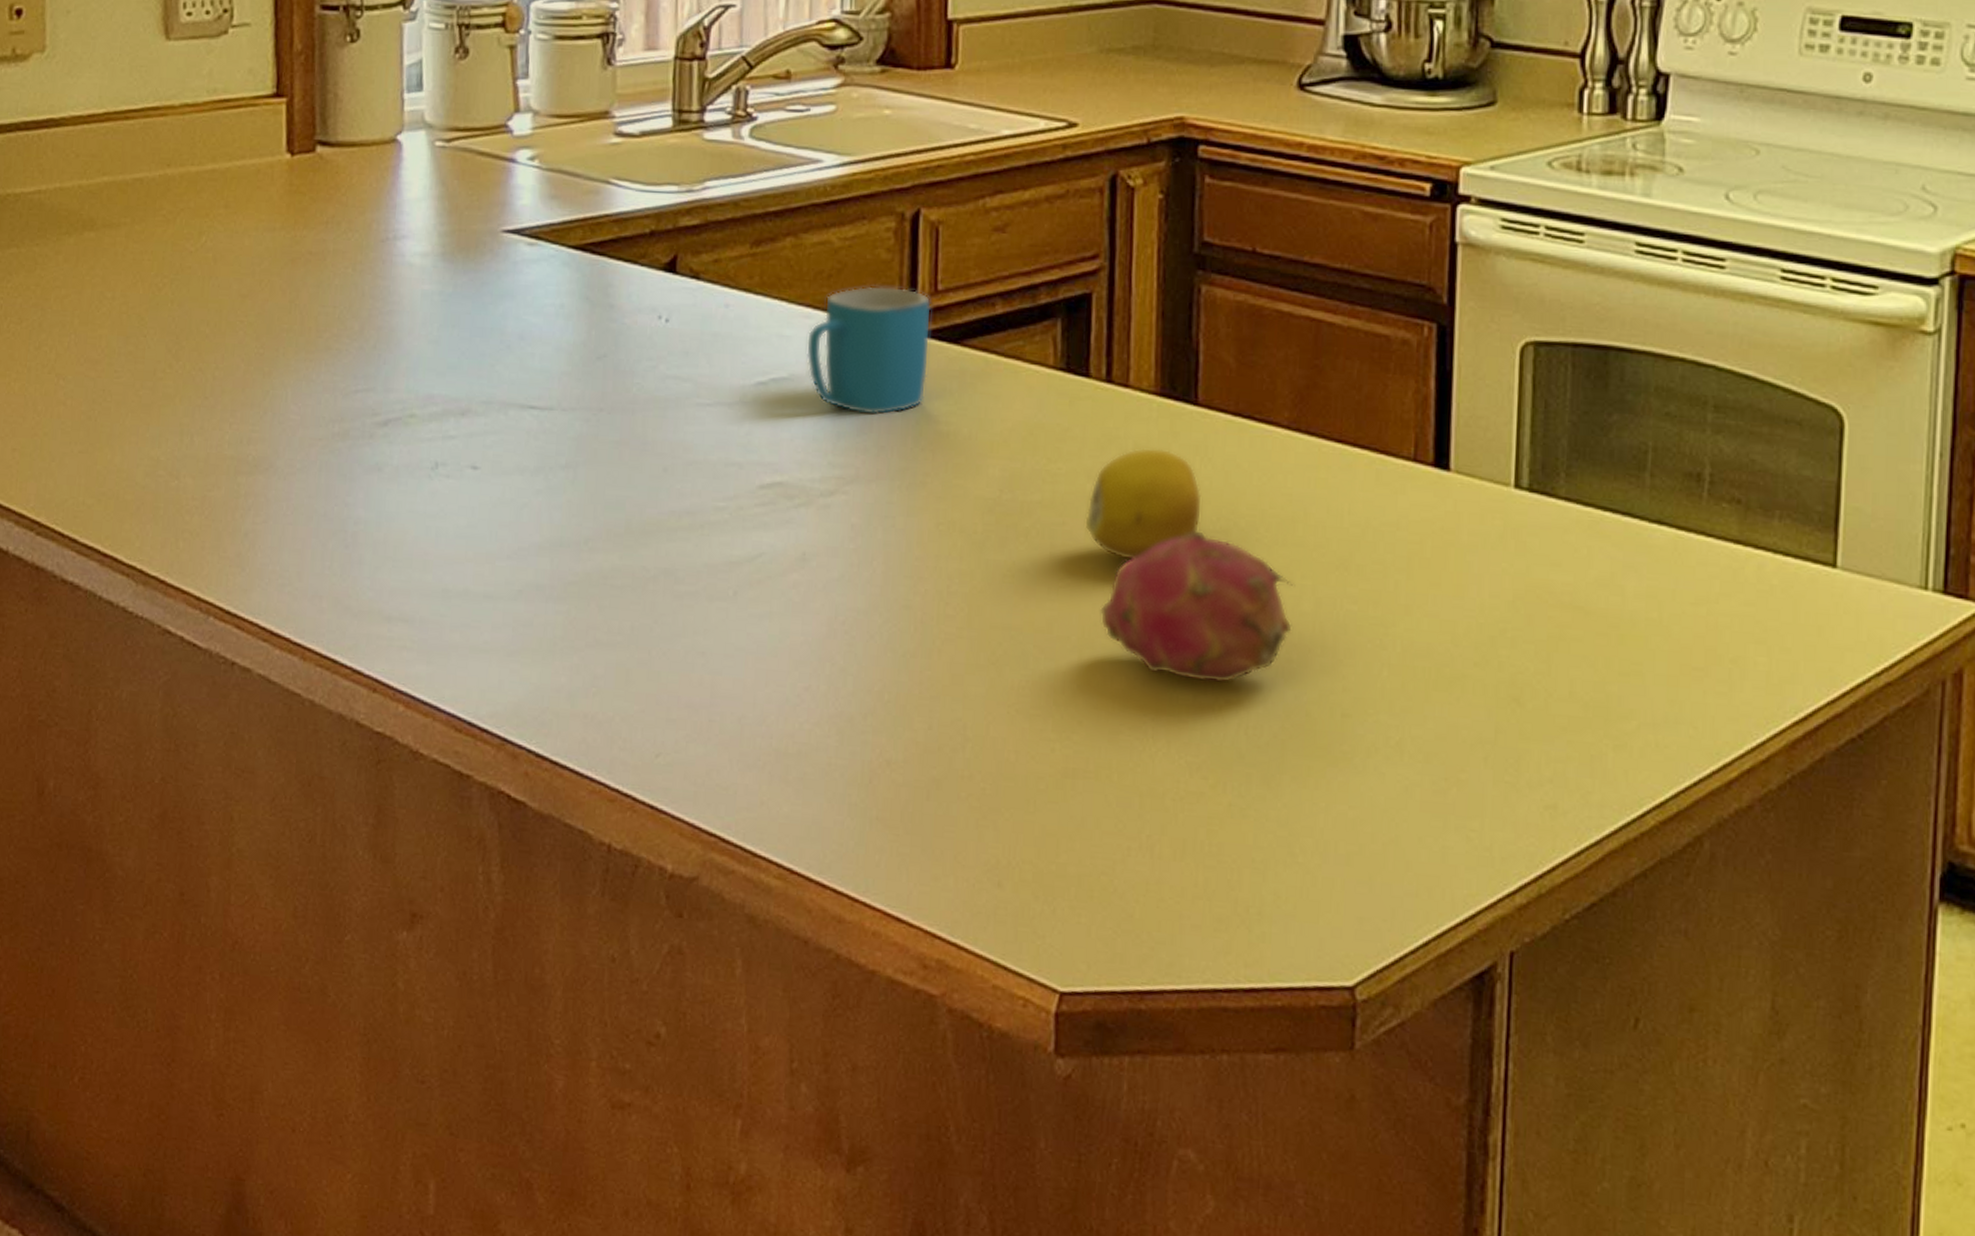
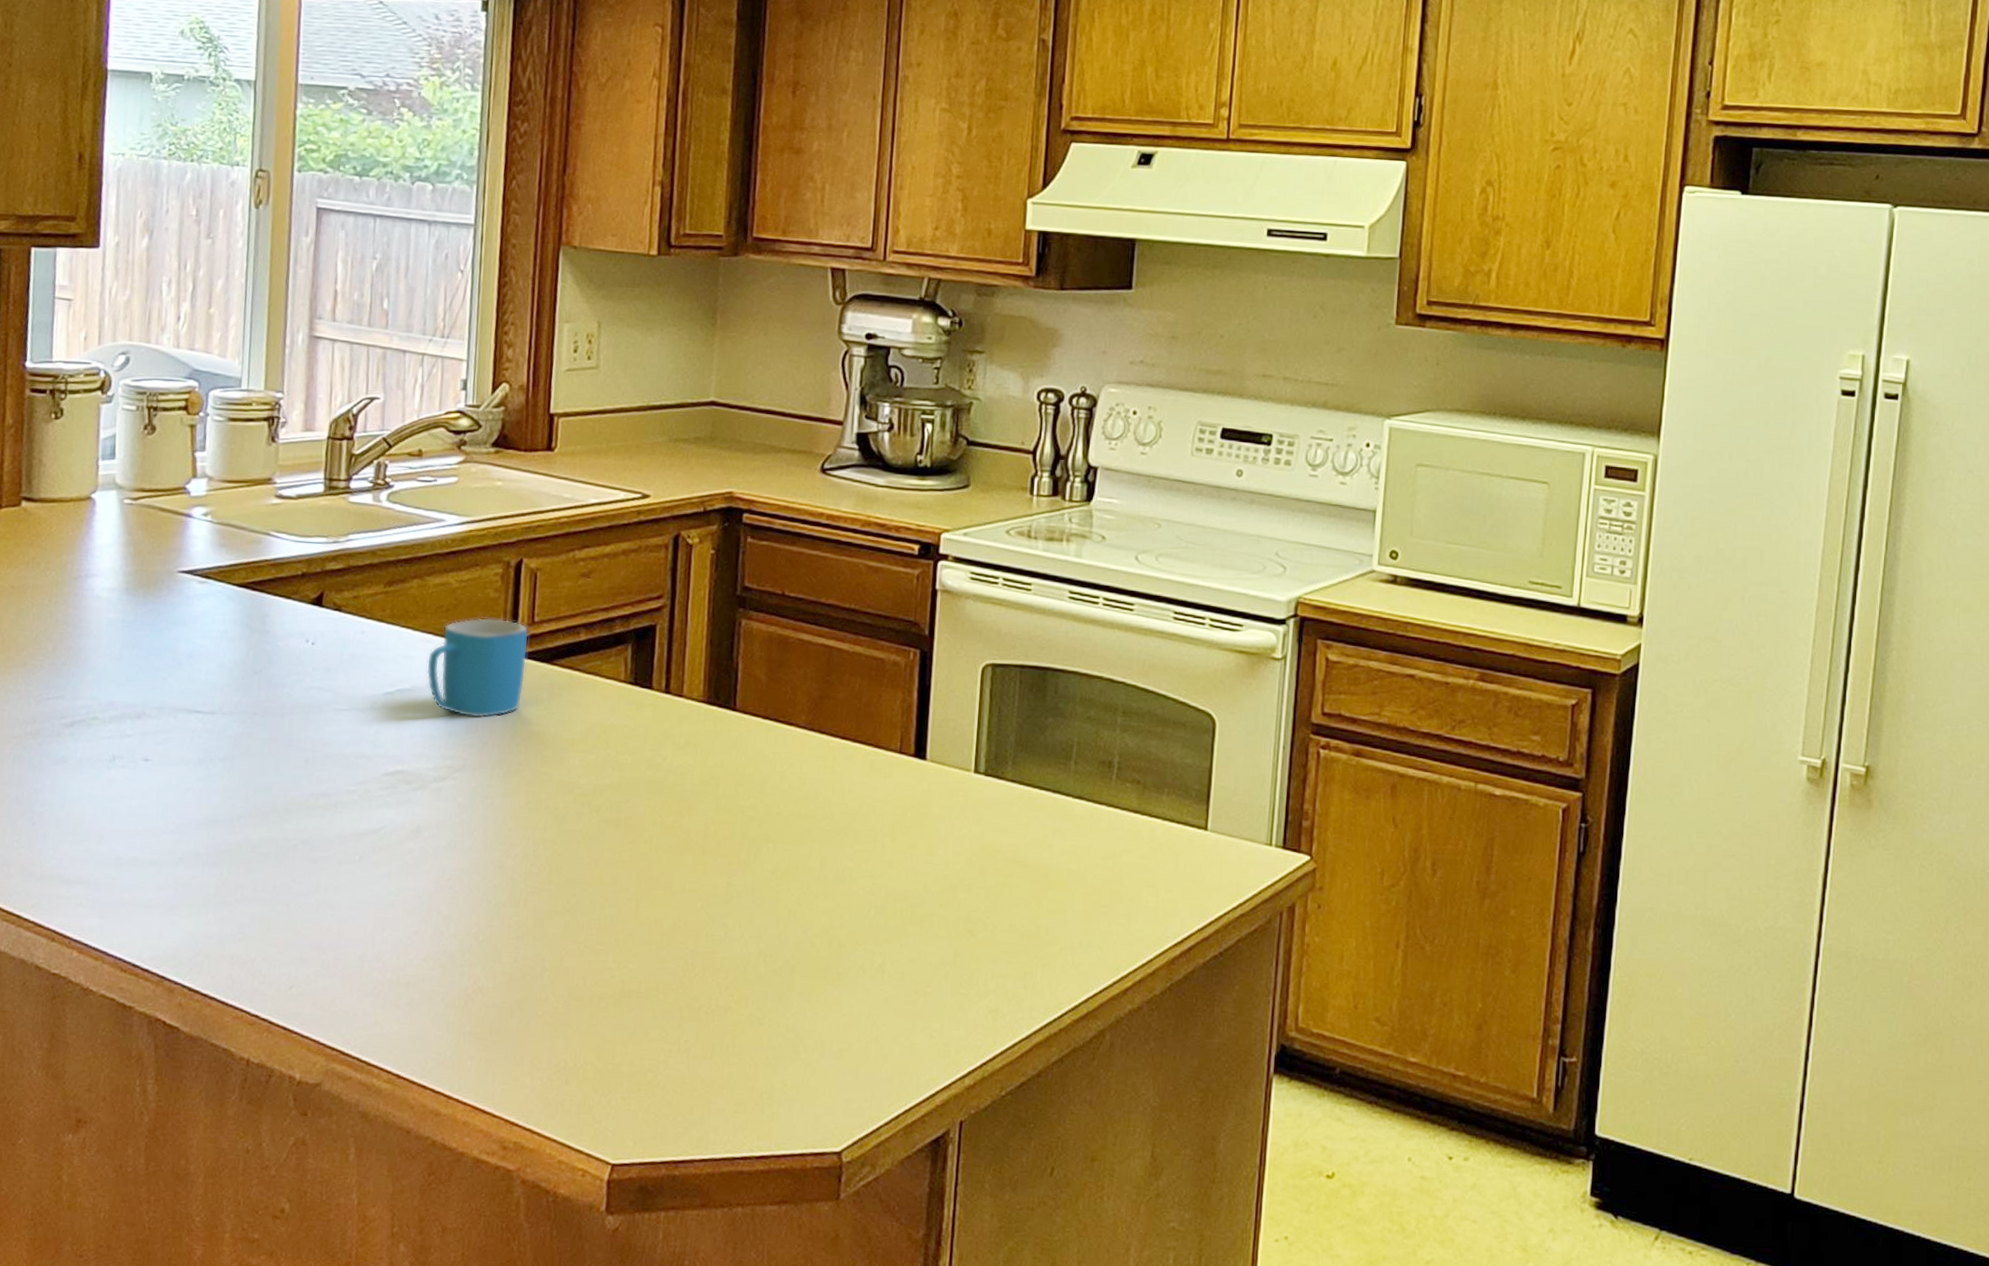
fruit: present [1085,447,1203,560] -> none [645,743,737,829]
fruit: present [1100,529,1296,684] -> none [654,805,807,923]

